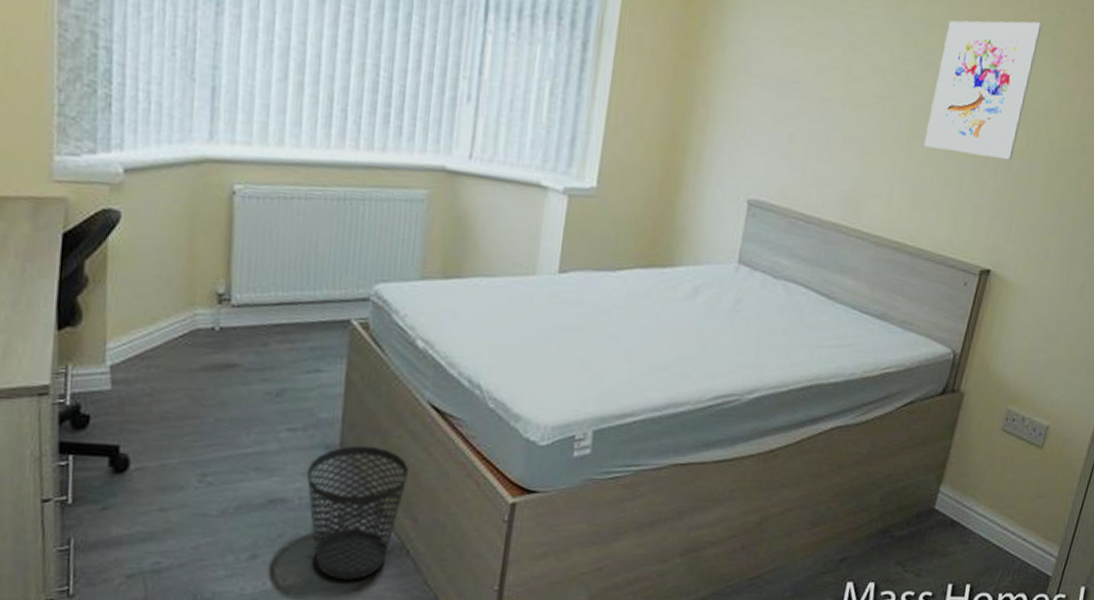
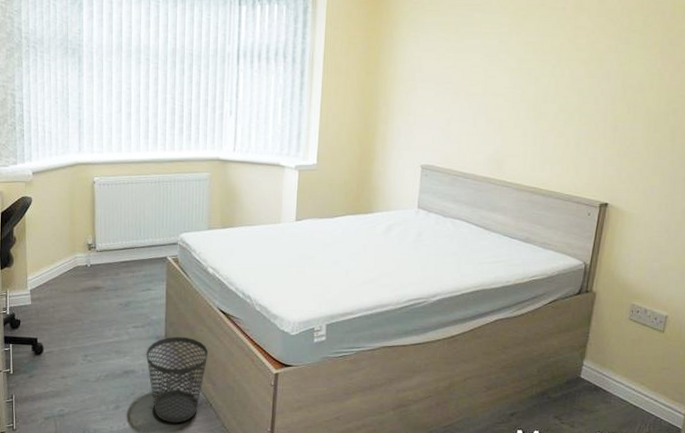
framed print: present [923,20,1042,160] -> none [547,25,631,124]

